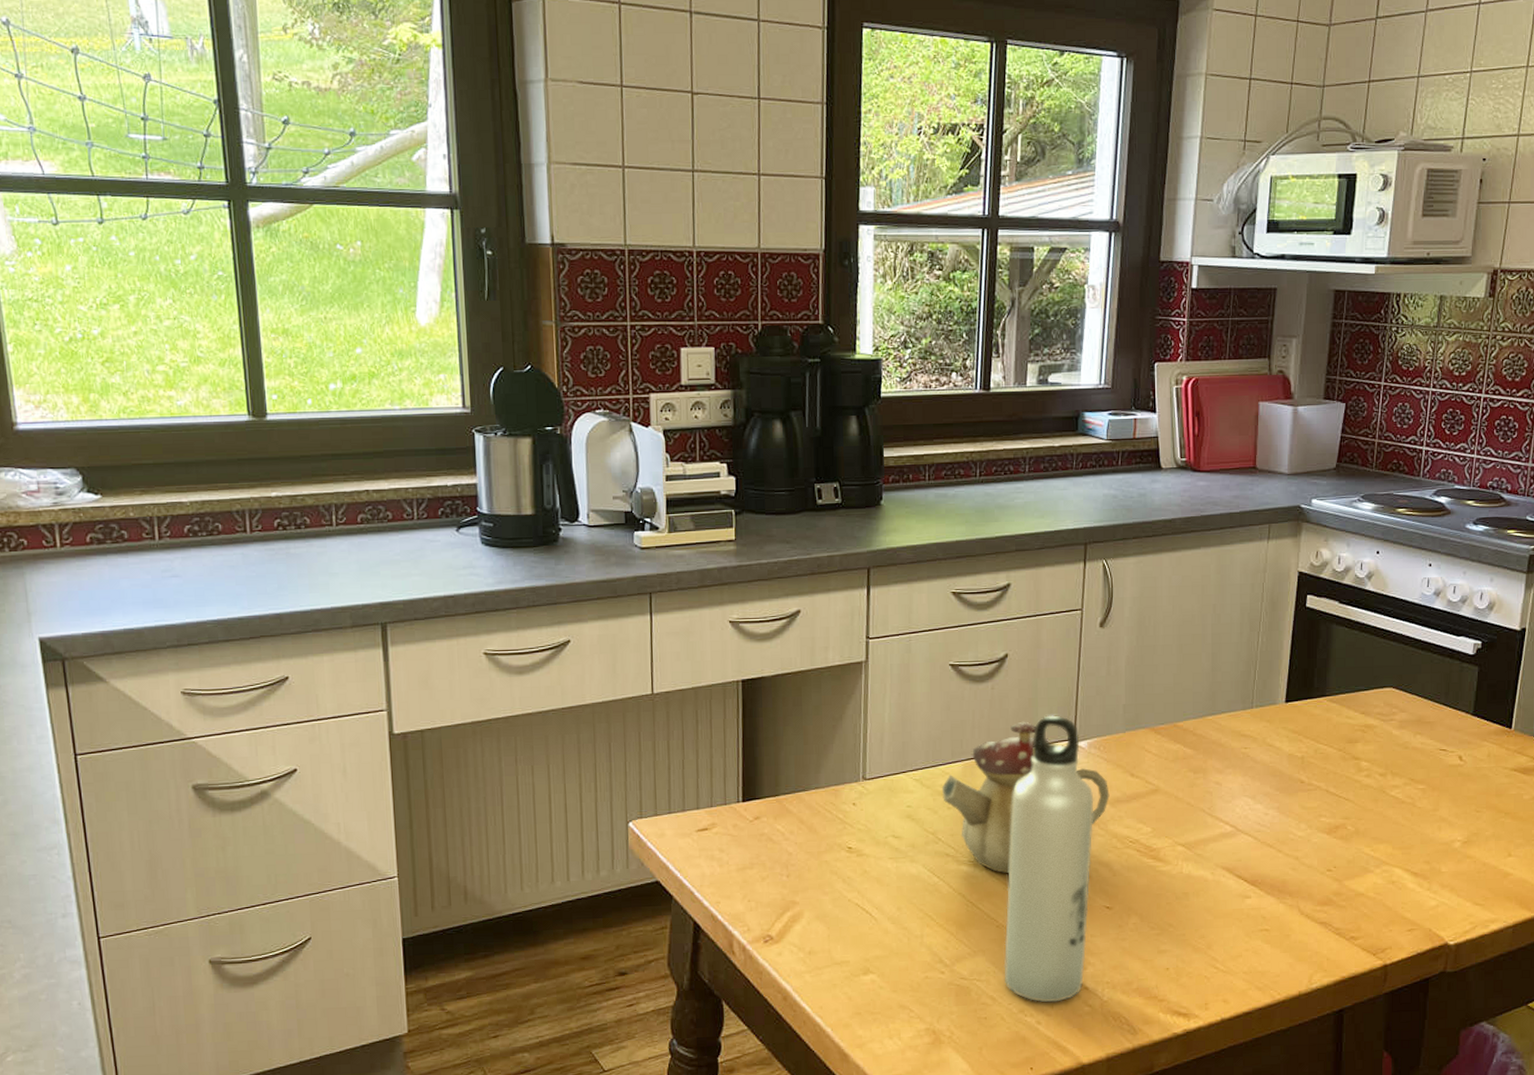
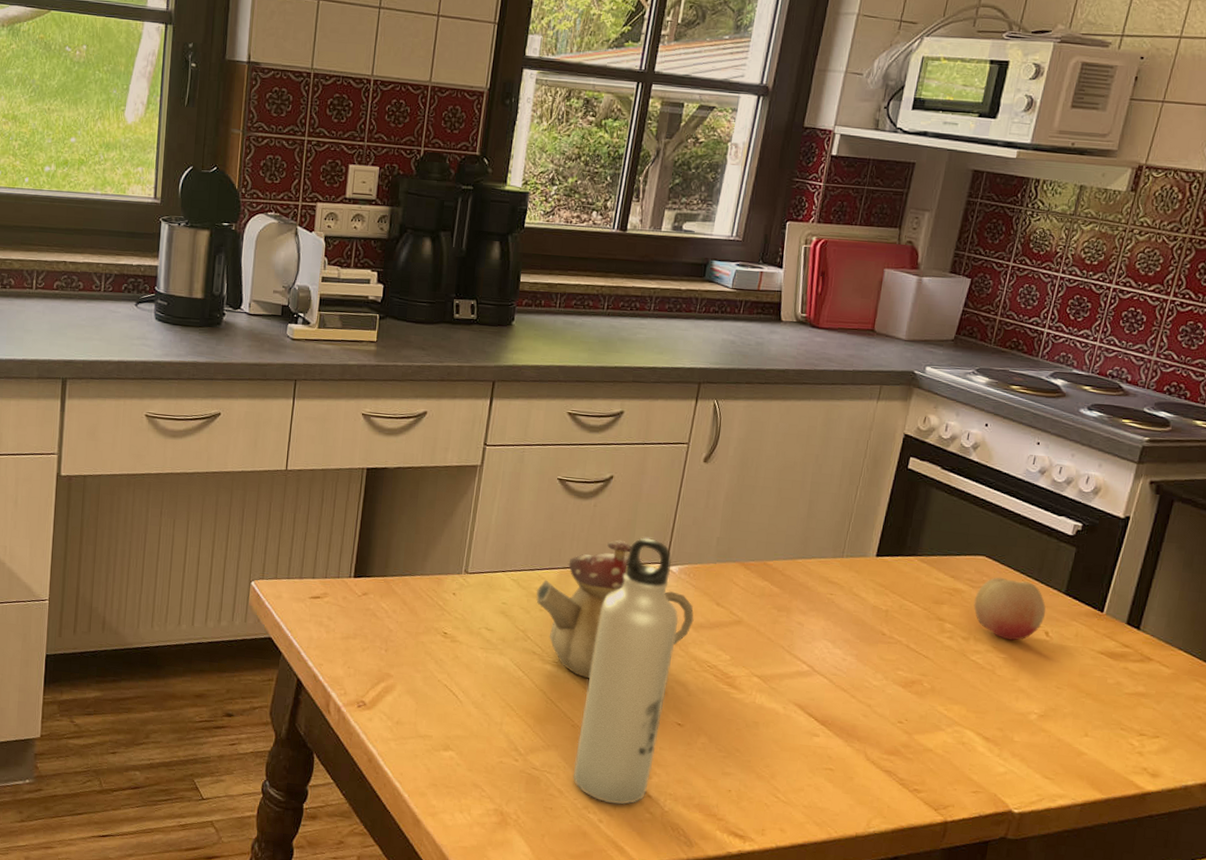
fruit: none [1387,707,1457,770] -> present [973,577,1046,641]

